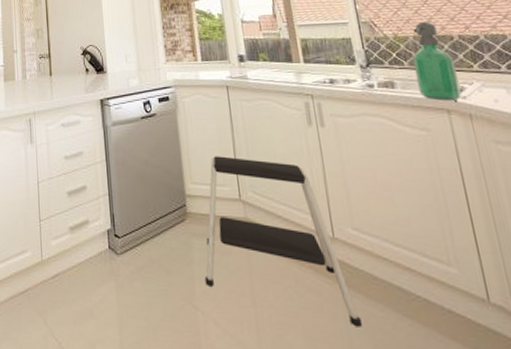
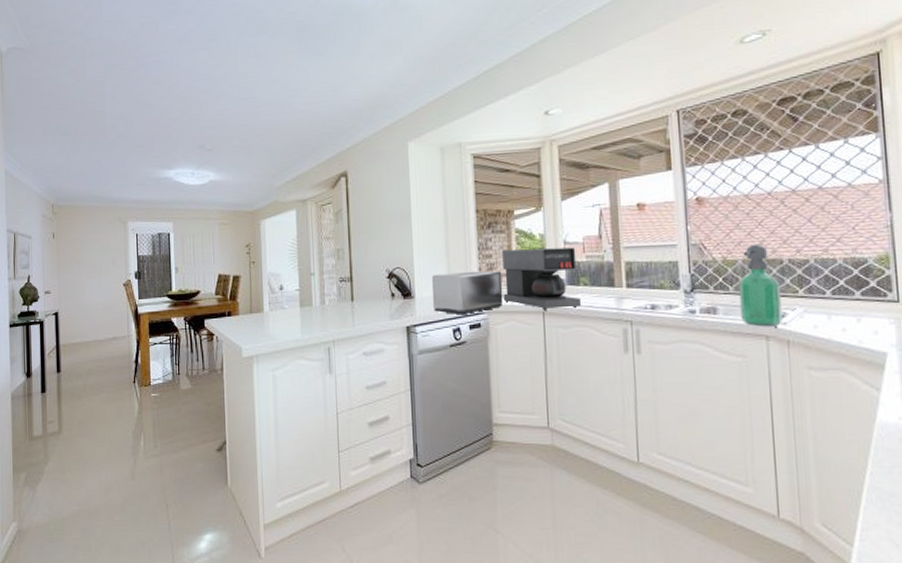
toaster: none [122,47,189,89] -> present [431,270,504,315]
coffee maker: none [185,26,262,85] -> present [502,247,581,311]
step stool: present [205,156,363,327] -> none [507,384,658,544]

